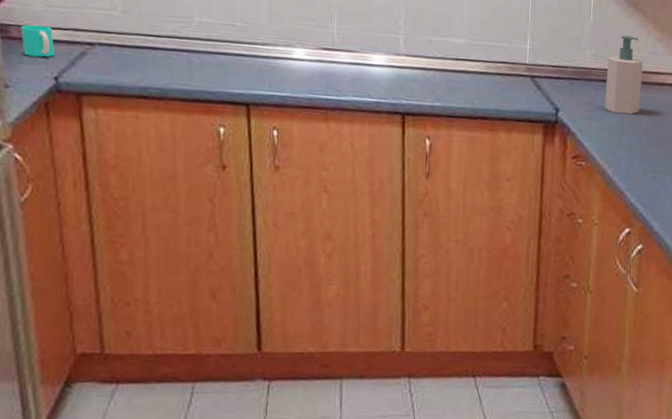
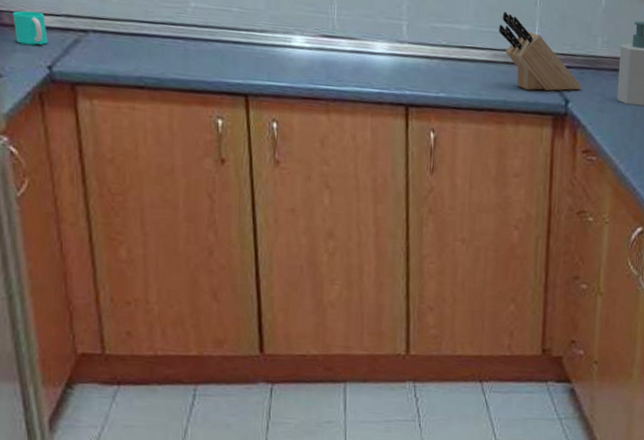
knife block: none [491,26,571,100] -> present [498,11,582,91]

